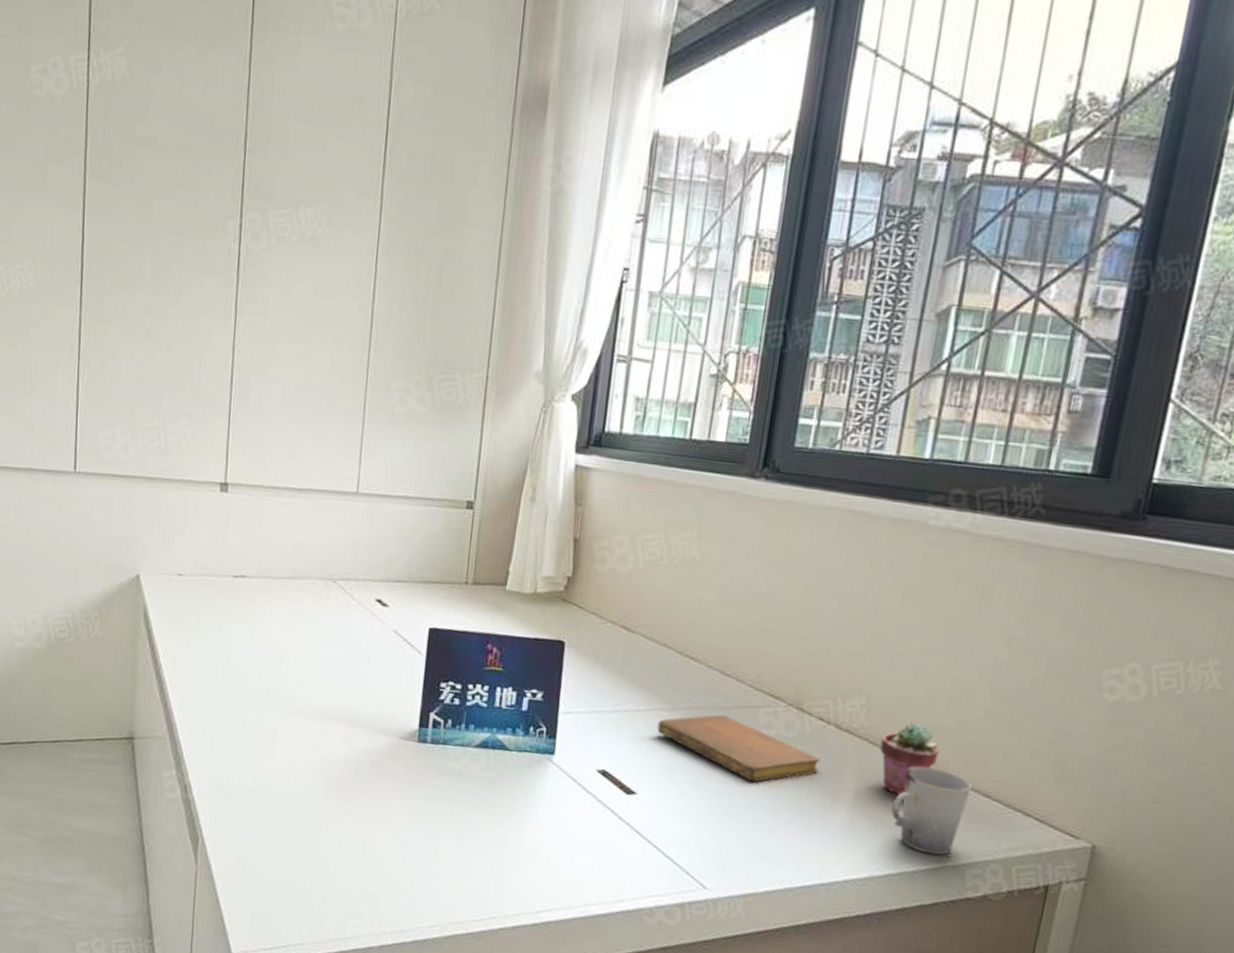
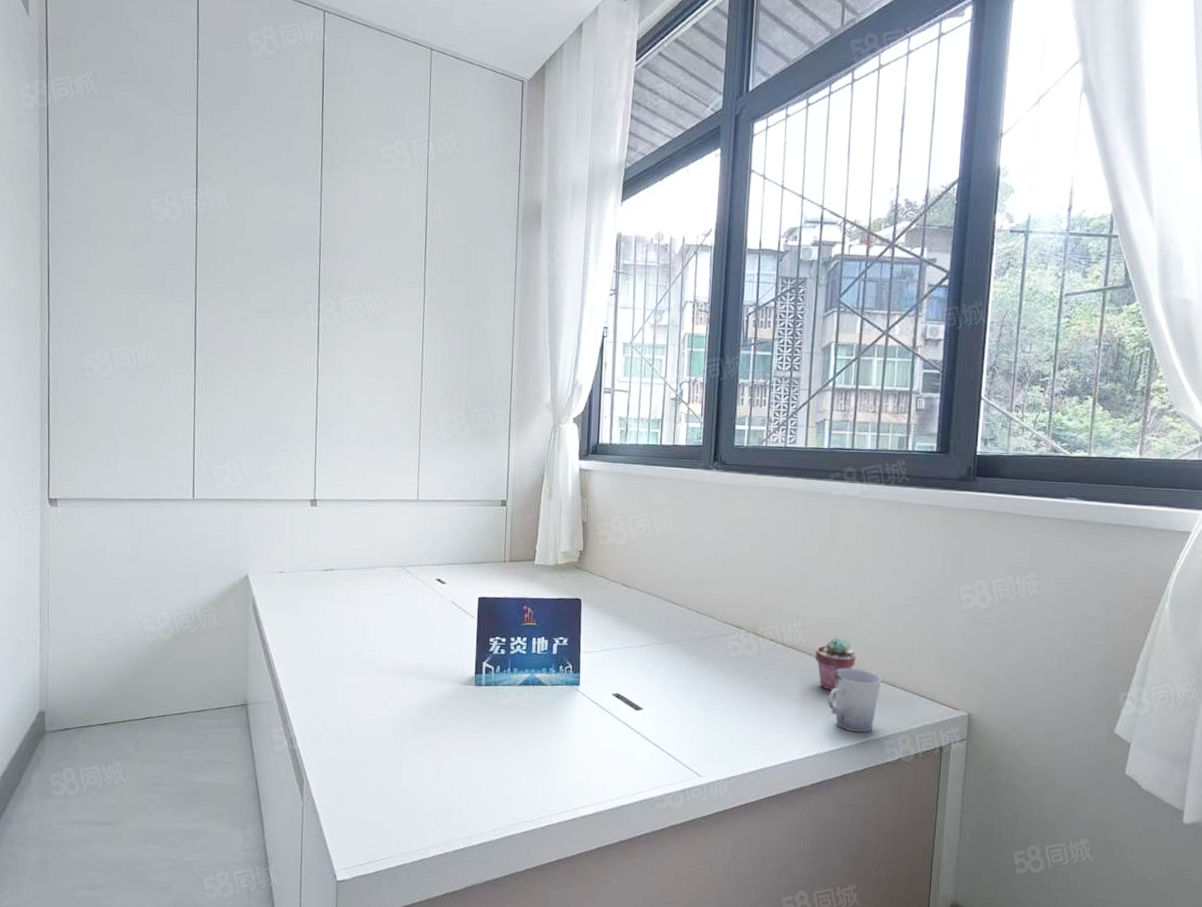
notebook: present [657,714,821,783] -> none [654,643,774,692]

